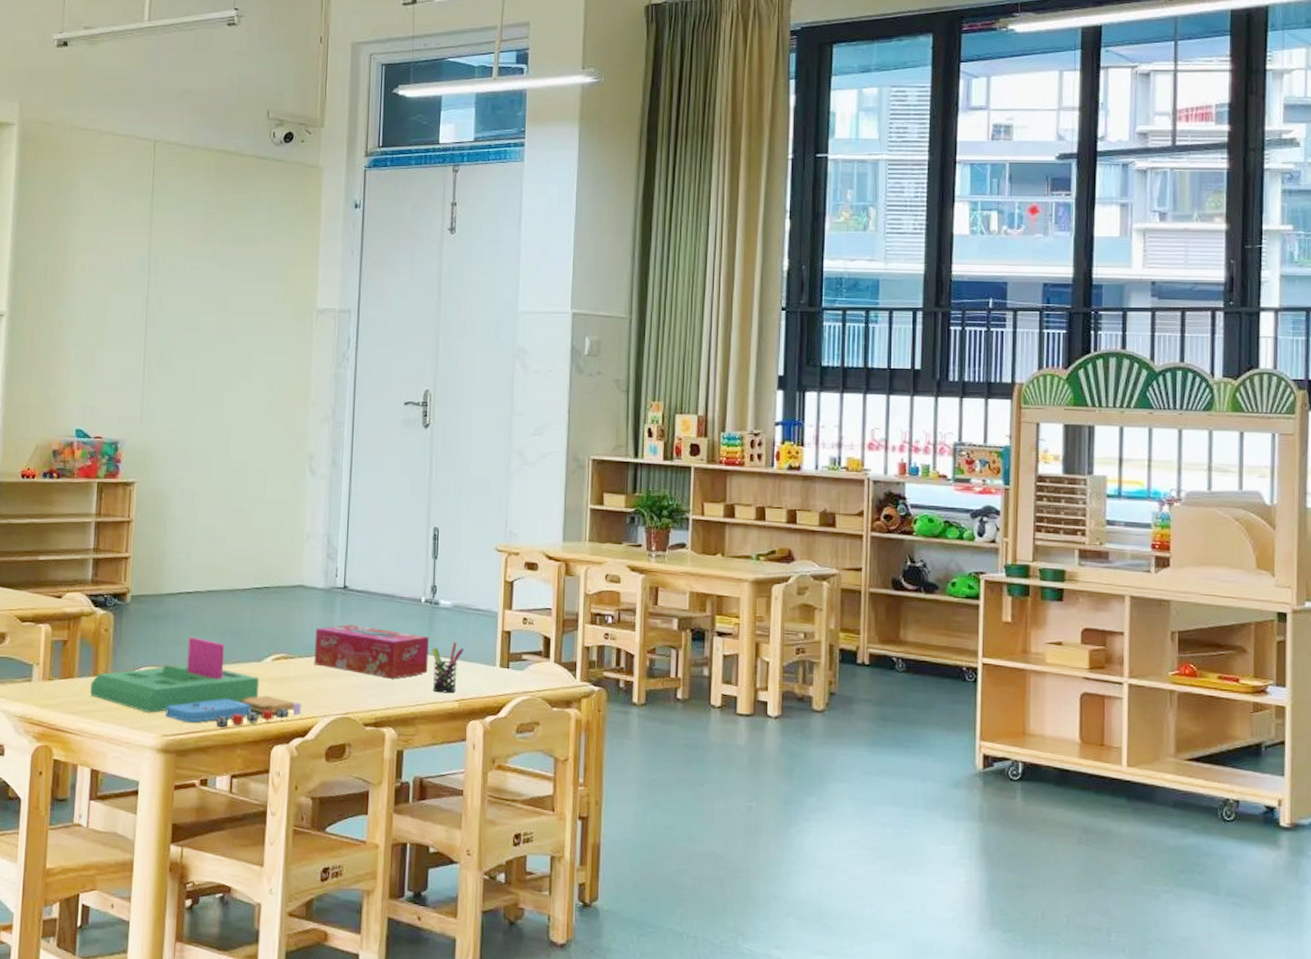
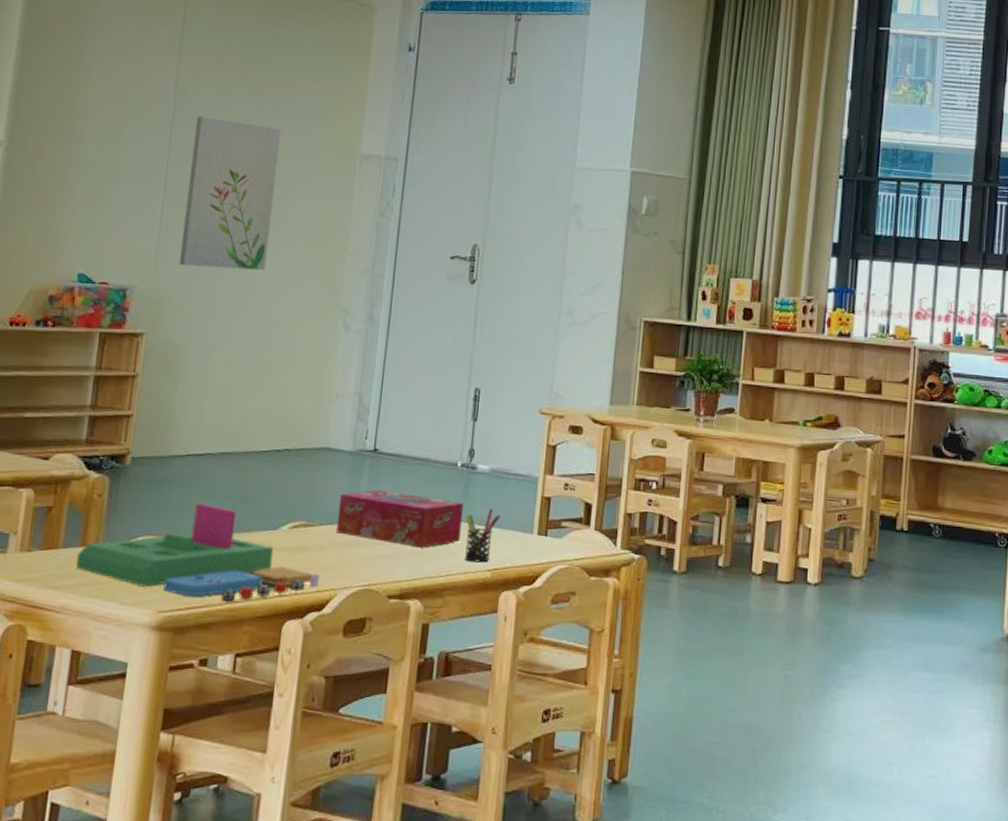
wall art: none [162,281,244,421] -> present [179,116,282,271]

